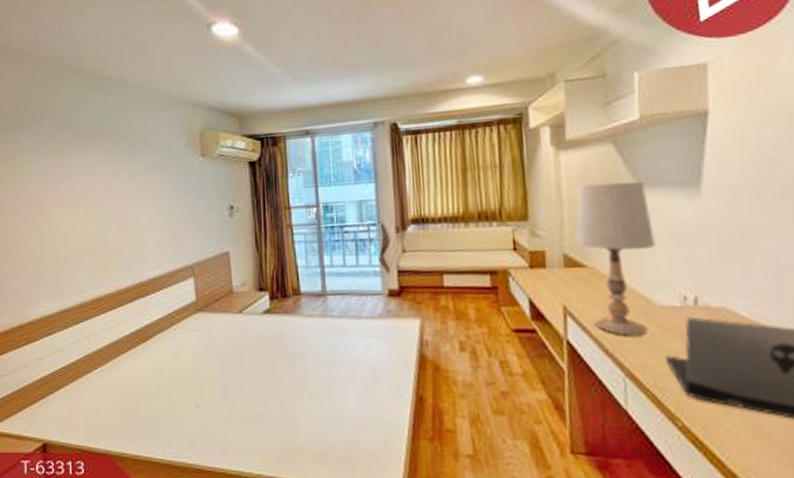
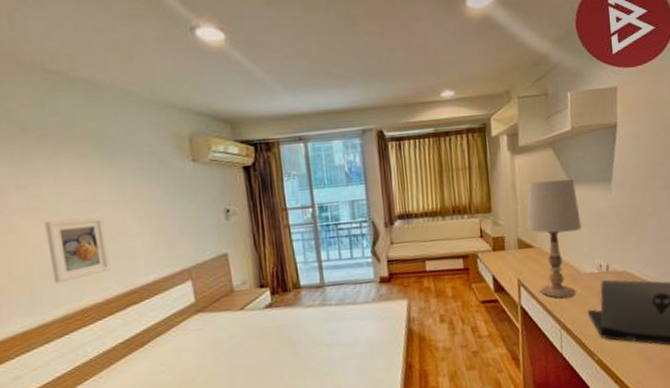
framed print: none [73,209,123,272] -> present [44,217,111,284]

